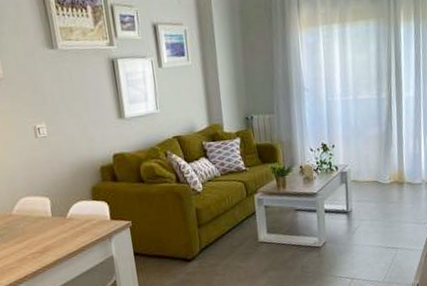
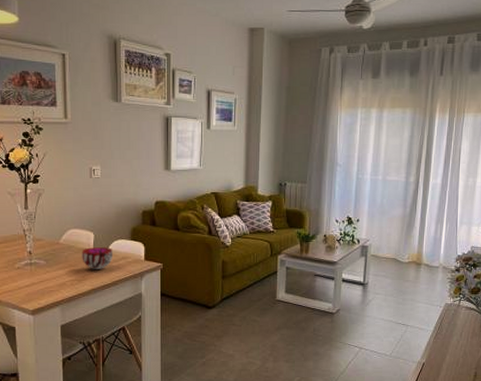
decorative bowl: none [39,212,75,238] -> present [82,247,114,269]

